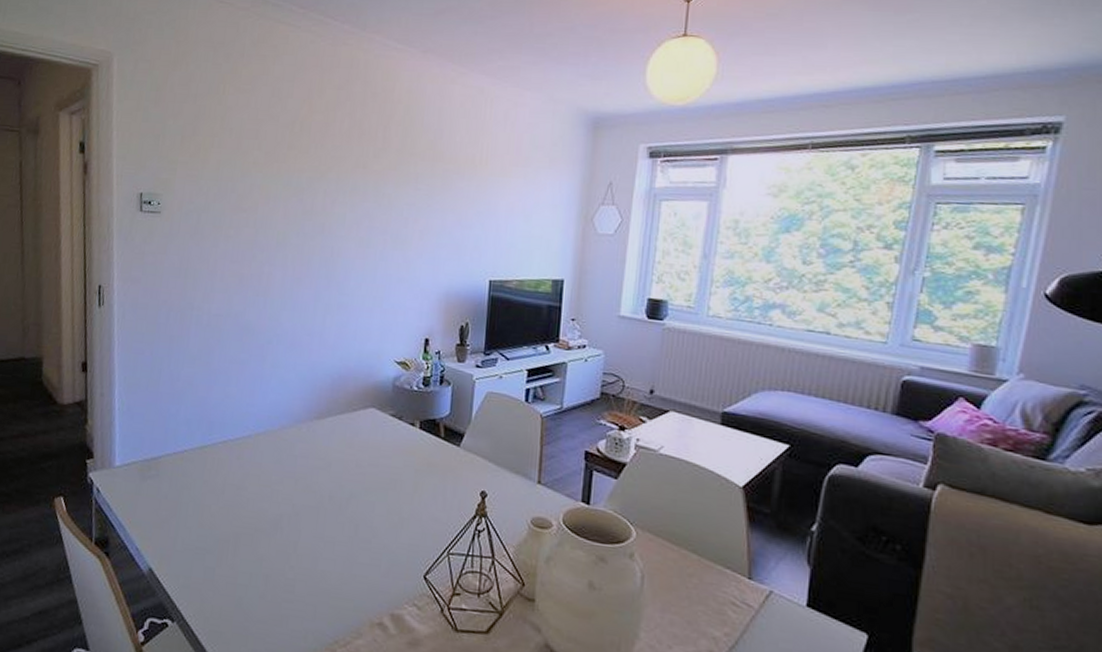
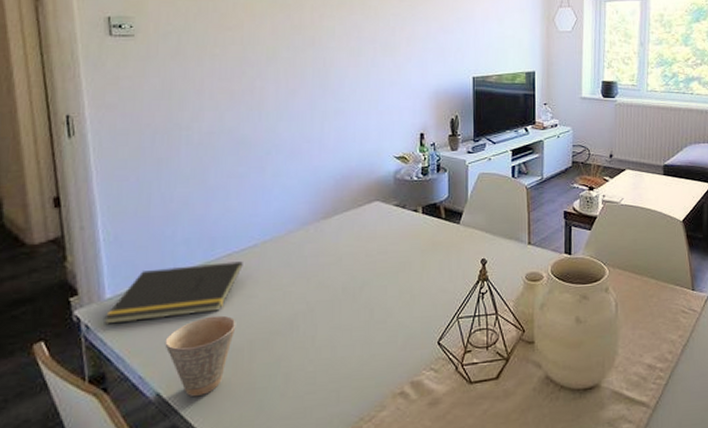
notepad: none [111,444,237,497] -> present [102,261,243,325]
cup: none [160,501,225,580] -> present [165,315,236,397]

